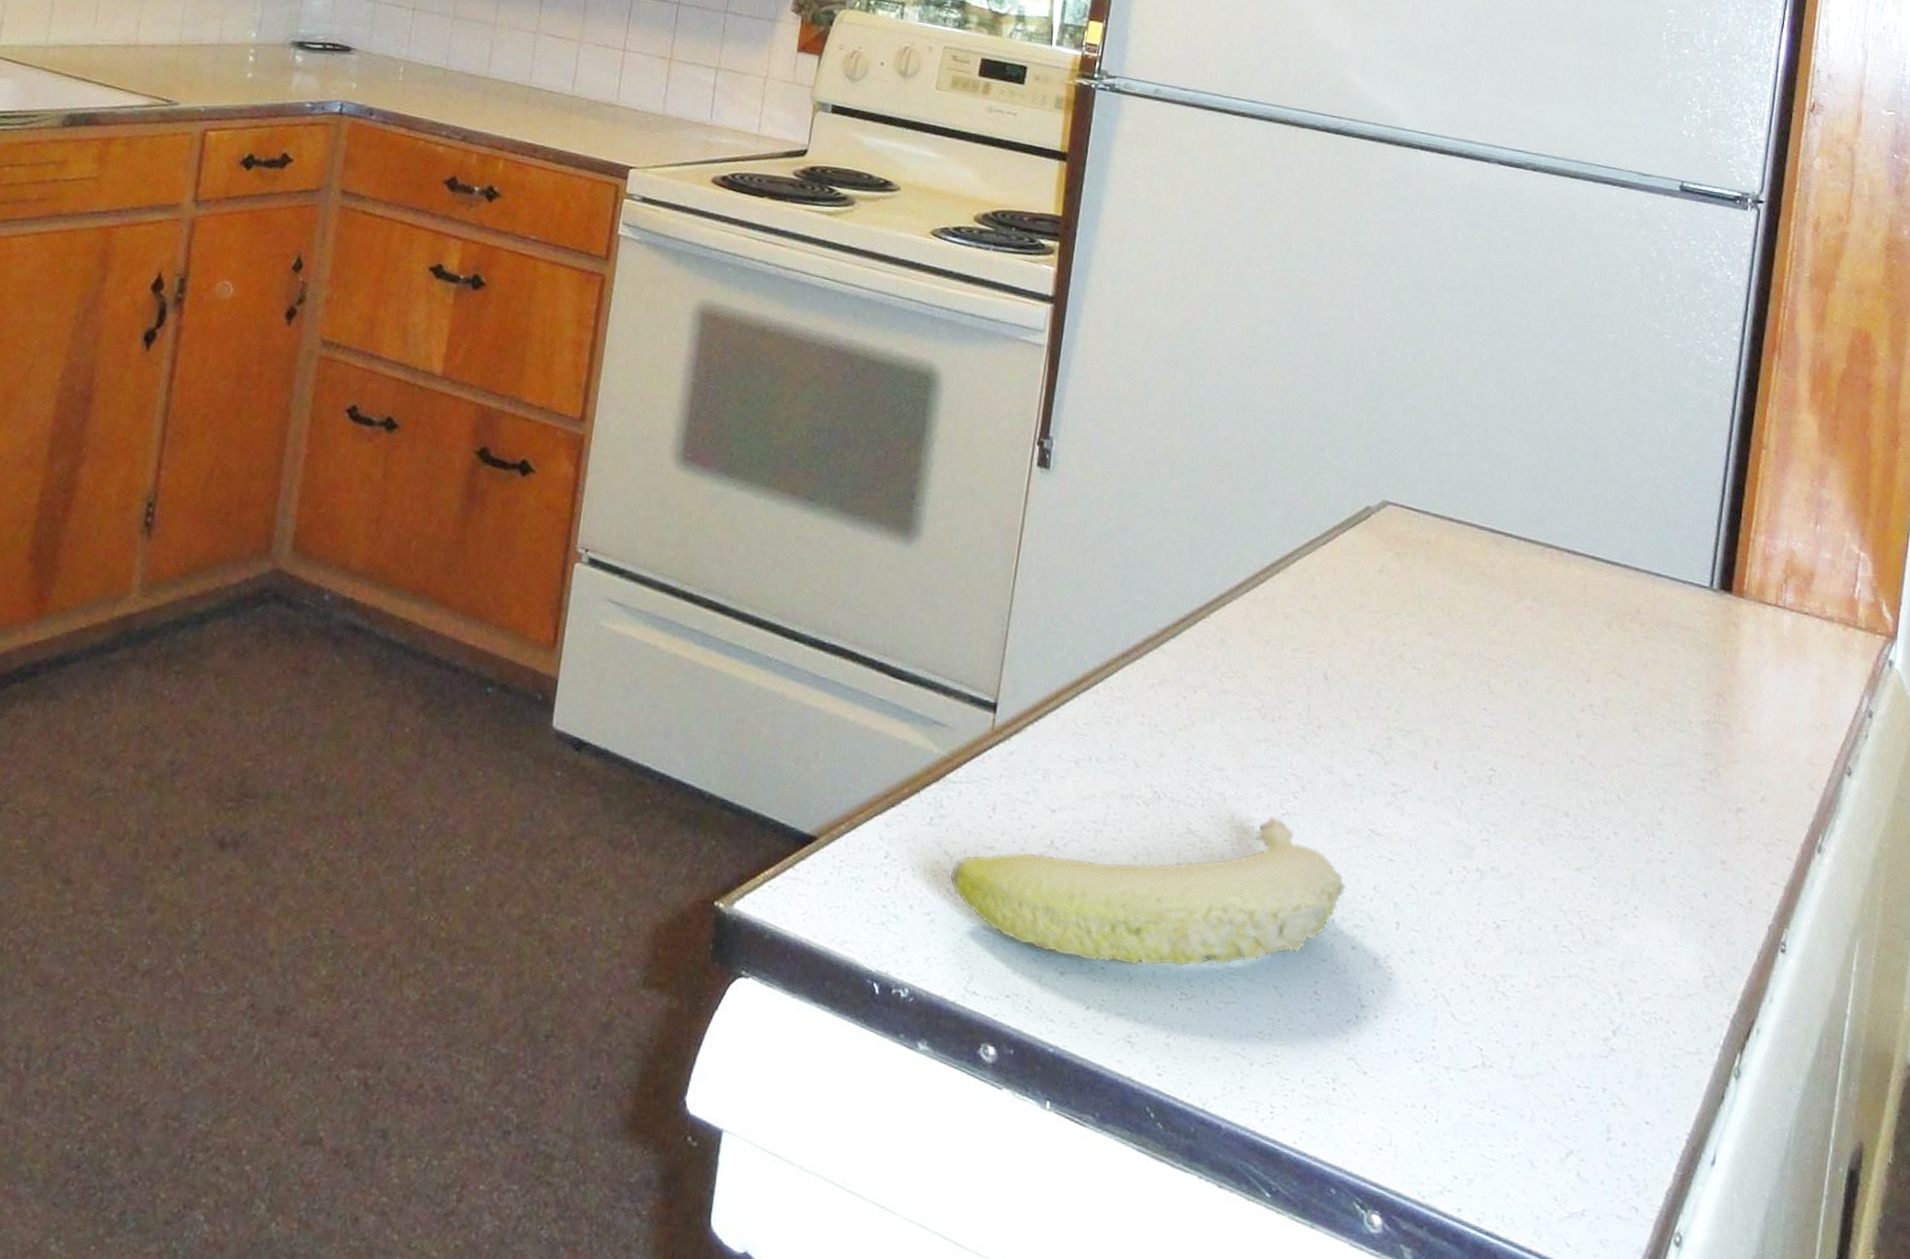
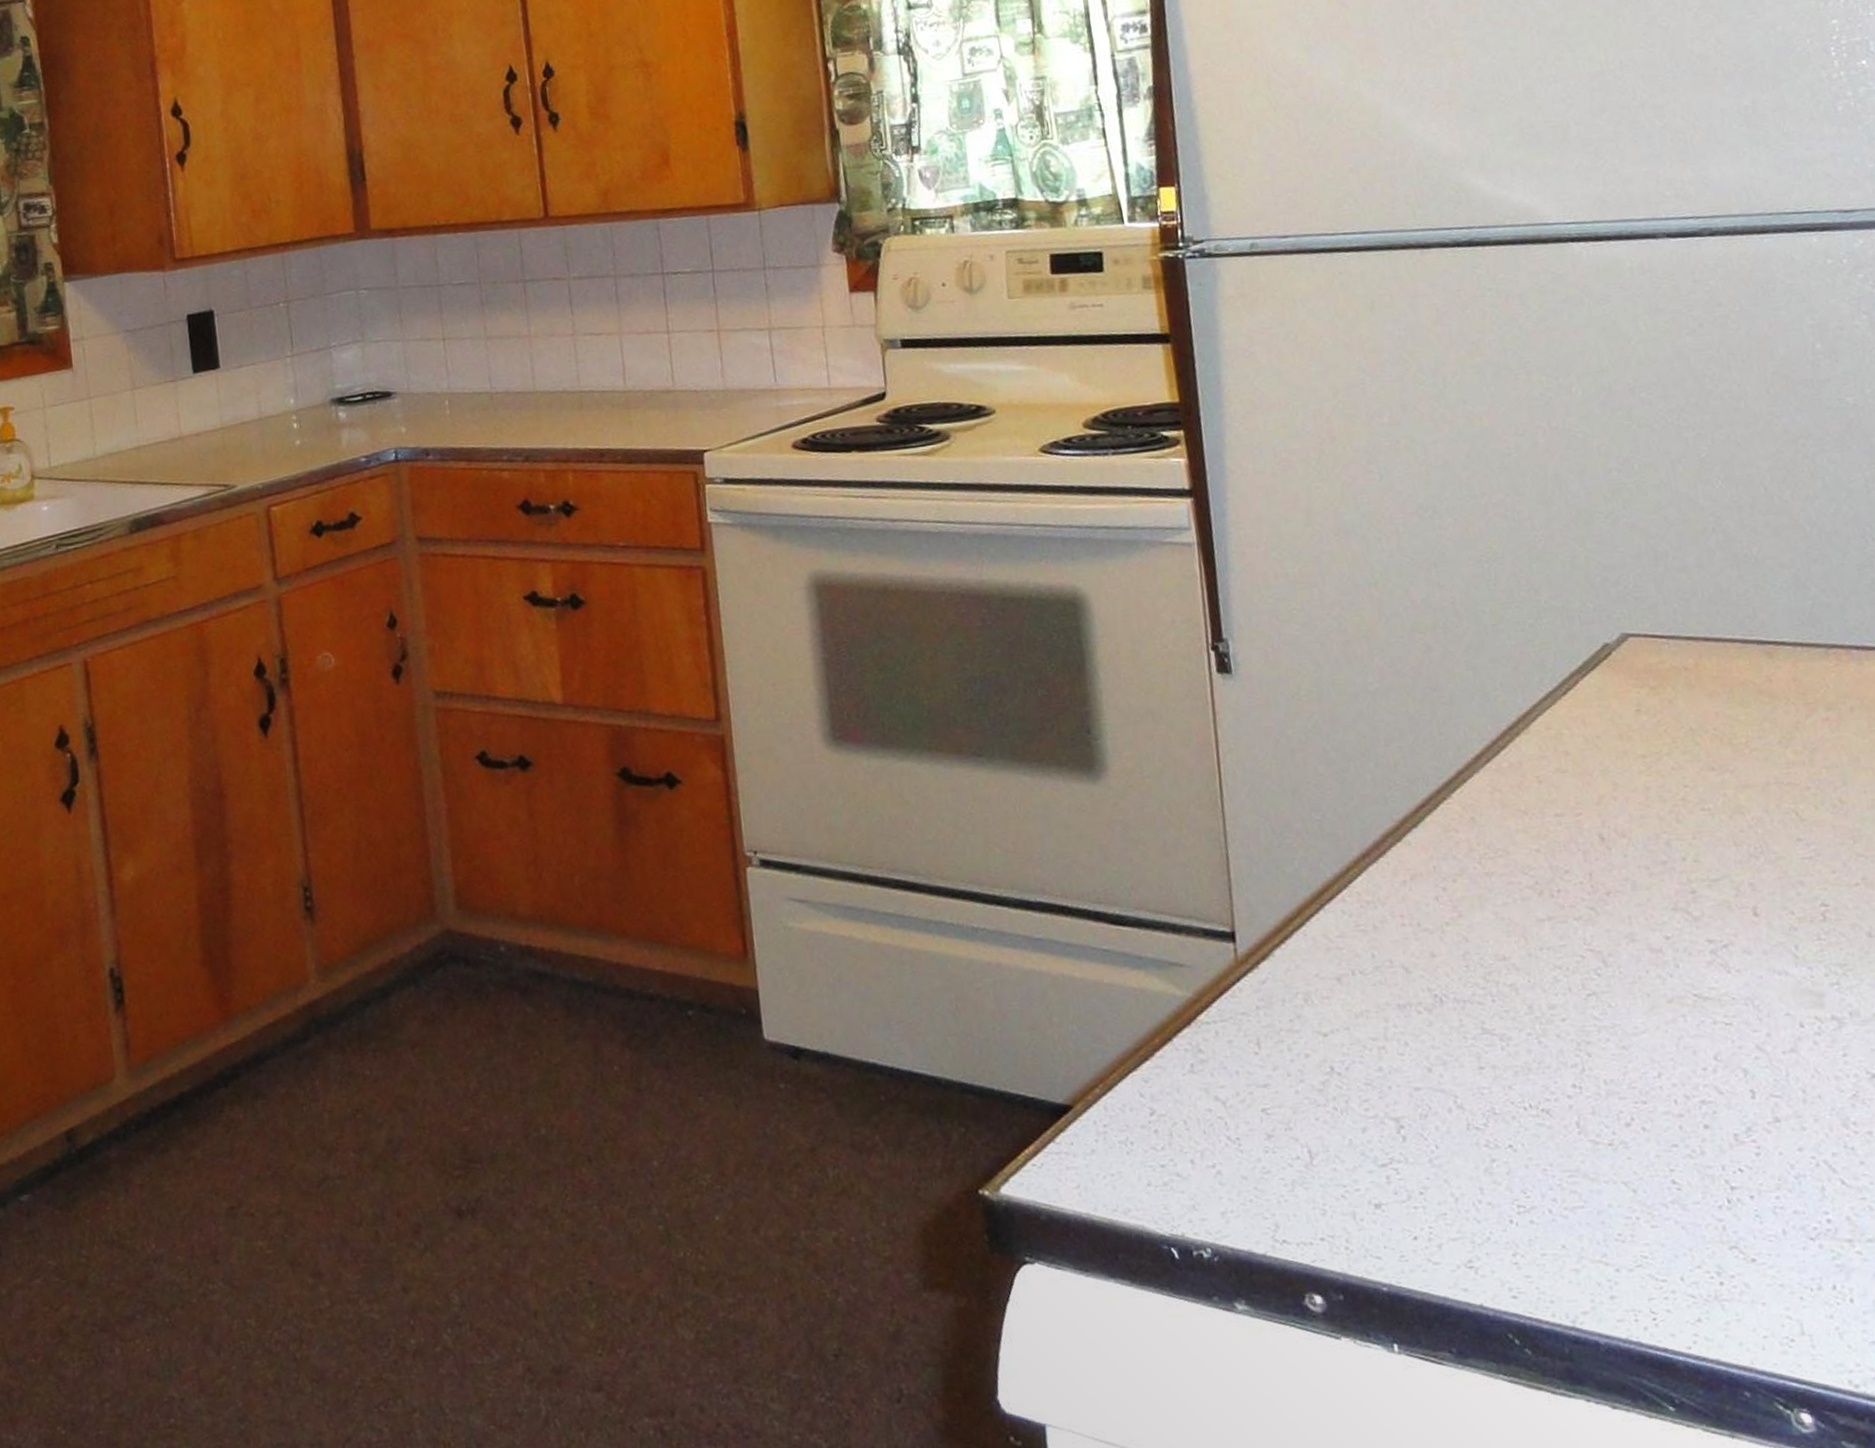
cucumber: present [949,815,1346,967] -> none [1228,998,1682,1188]

